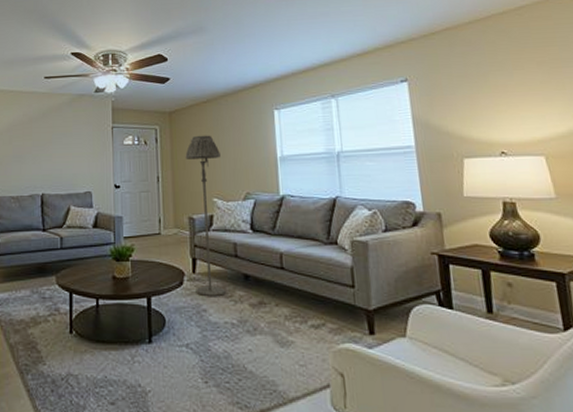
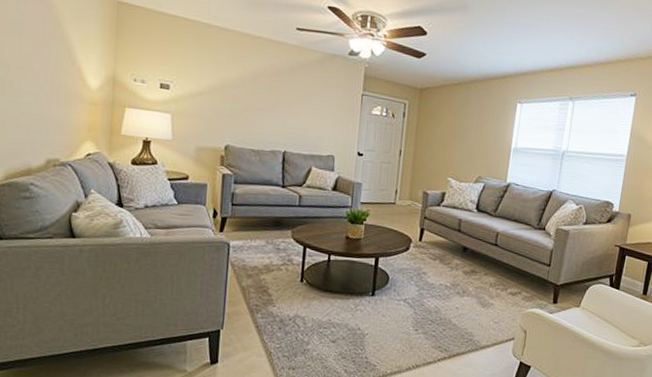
floor lamp: present [185,135,226,297] -> none [419,116,462,263]

